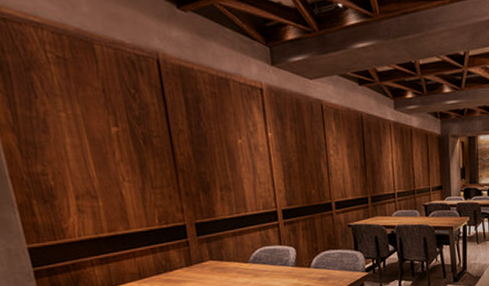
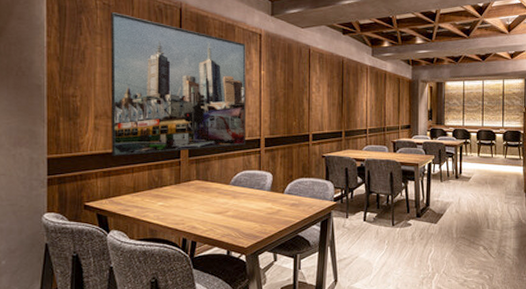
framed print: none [69,68,260,242] -> present [110,12,246,157]

